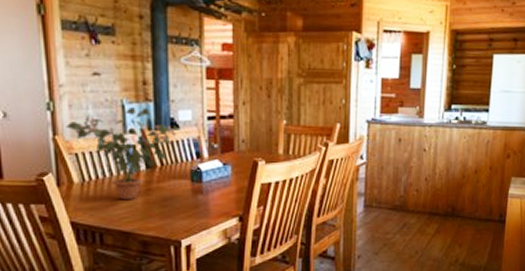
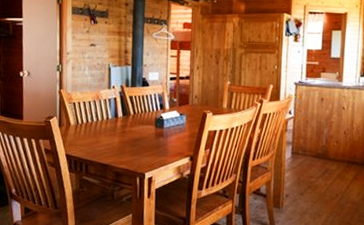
potted plant: present [66,107,181,201] -> none [69,70,150,140]

